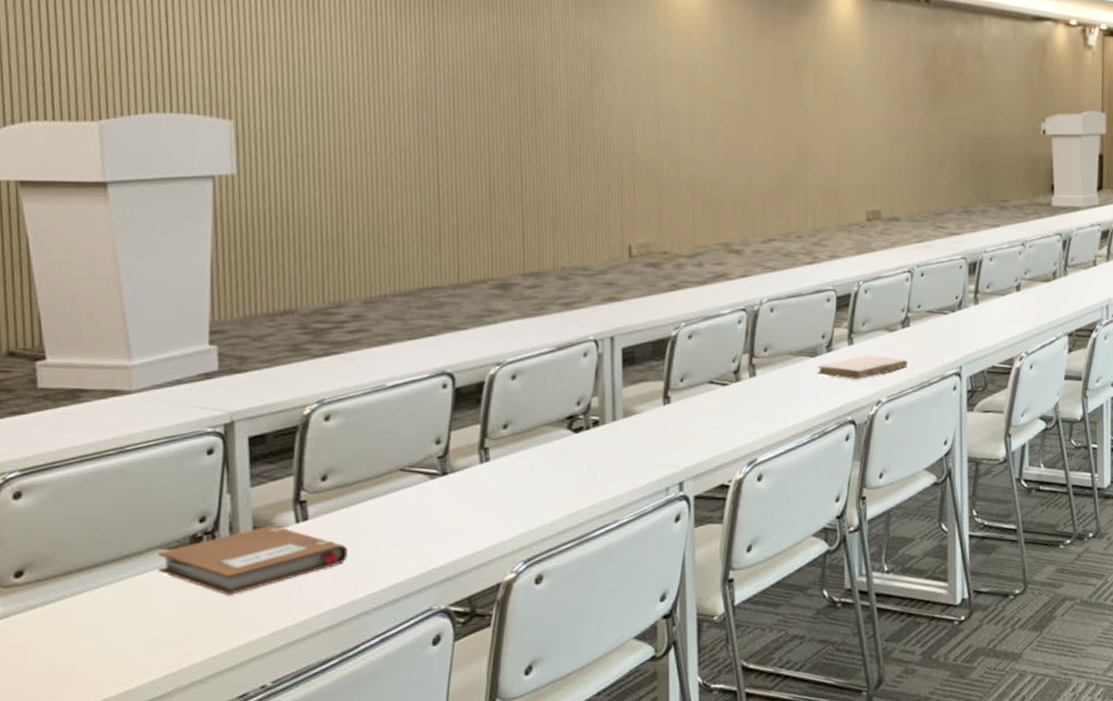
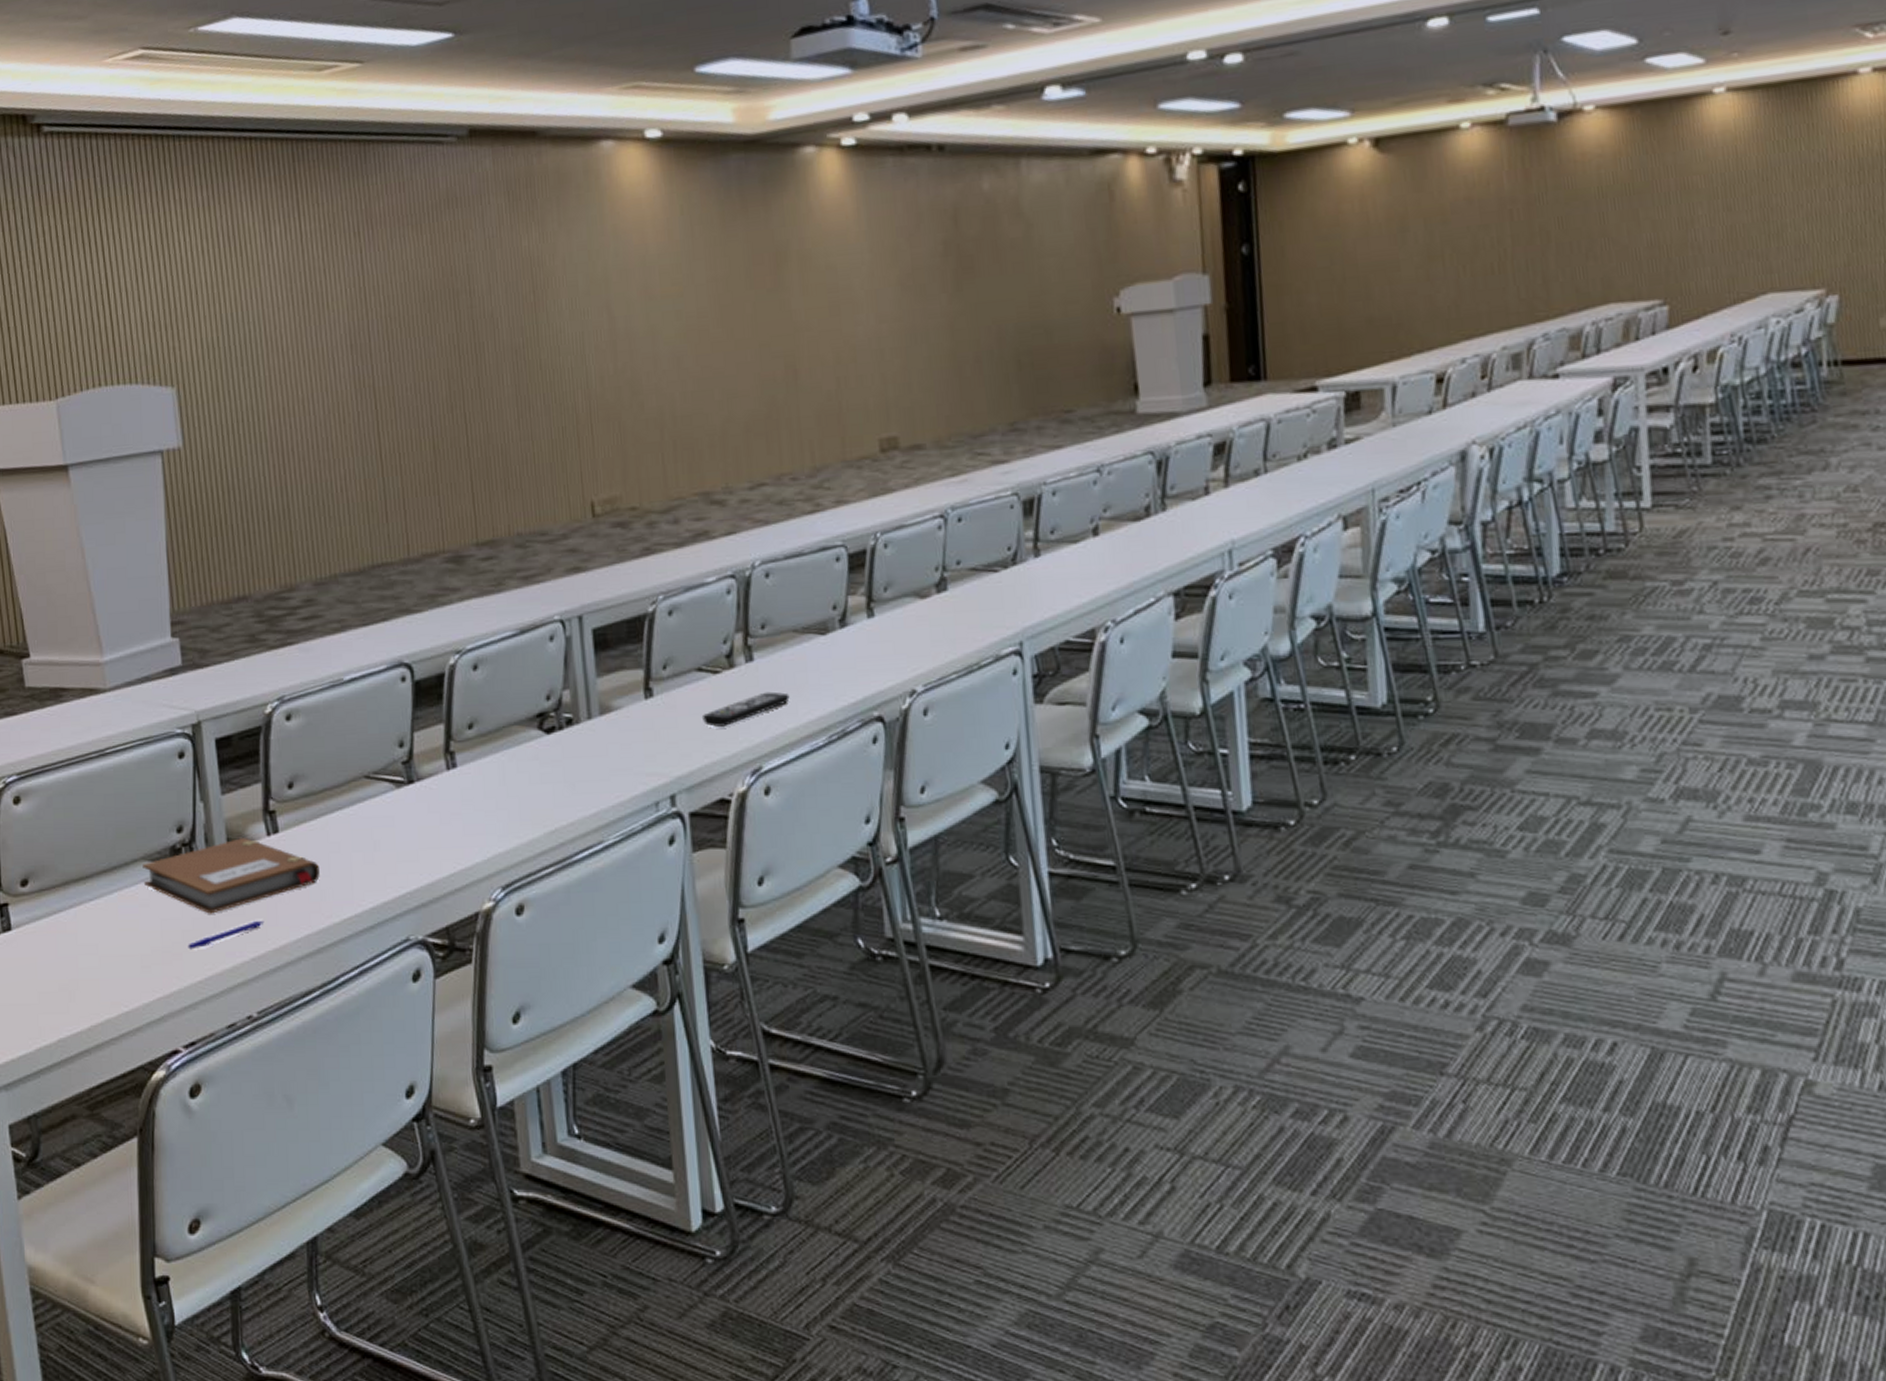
pen: none [202,599,287,629] -> present [188,921,265,950]
remote control: none [710,400,783,428] -> present [701,691,790,727]
notebook: present [817,355,908,380] -> none [829,629,948,663]

